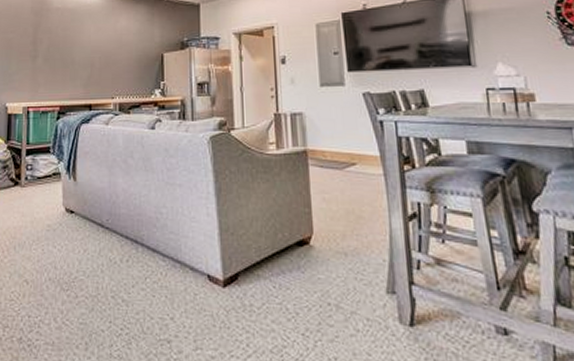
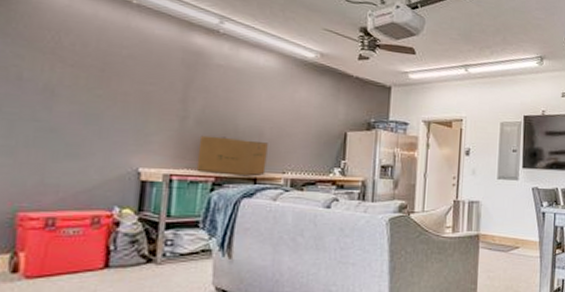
box: none [46,70,98,104] -> present [196,135,268,177]

